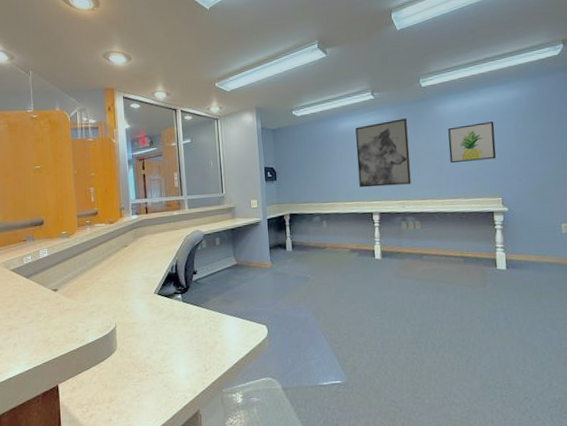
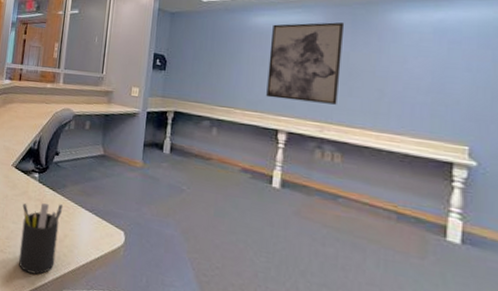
pen holder: none [171,316,211,384] -> present [18,203,63,275]
wall art: present [448,121,497,163] -> none [397,43,473,94]

